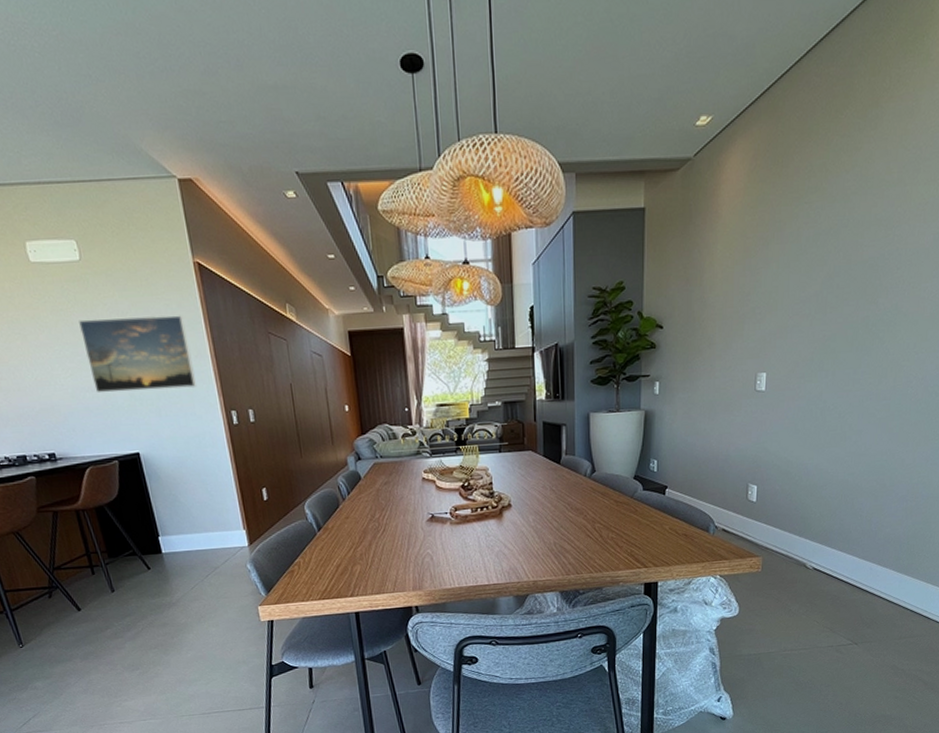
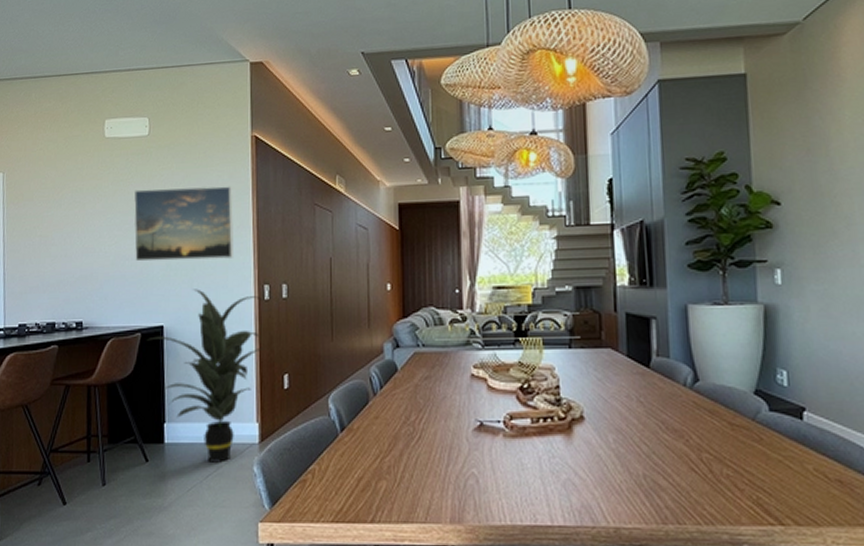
indoor plant: none [126,417,242,565] -> present [147,289,266,463]

